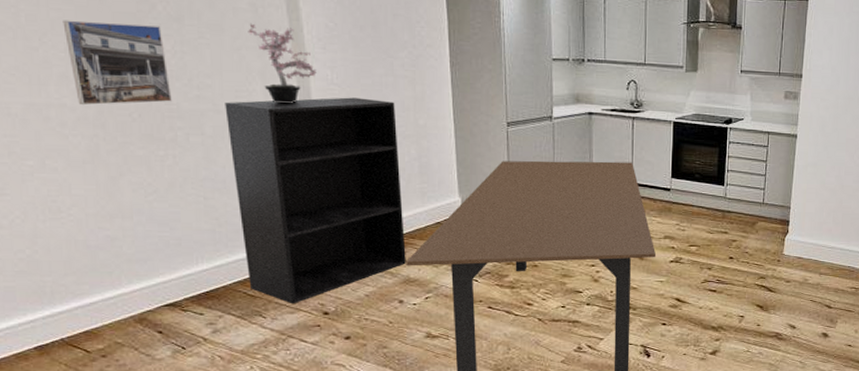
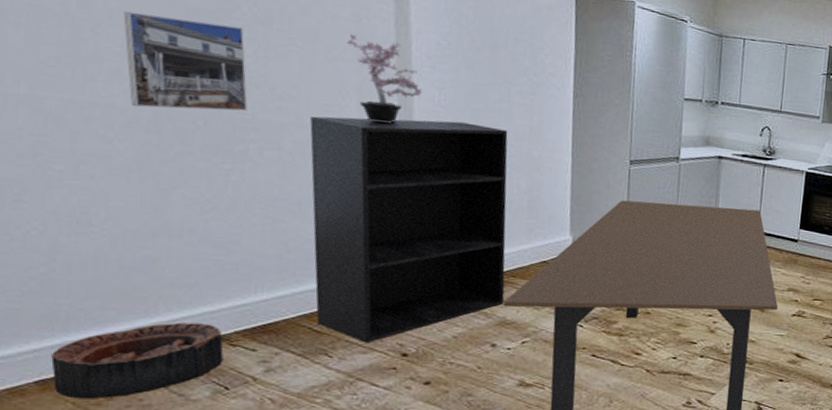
basket: none [44,292,178,361] -> present [51,322,224,399]

